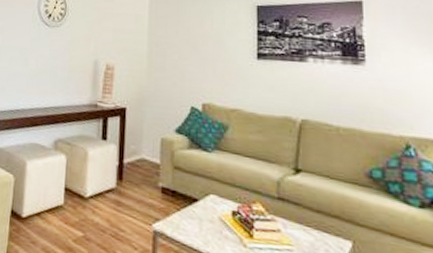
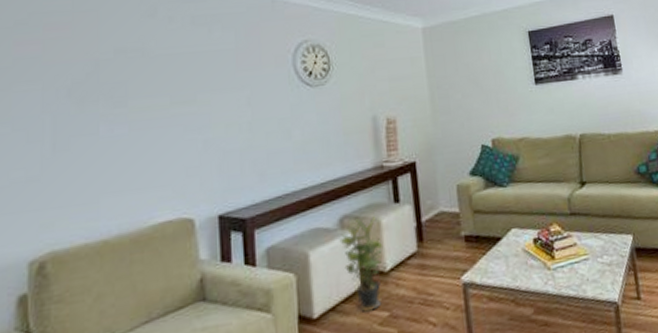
potted plant: none [52,144,87,228] -> present [339,216,384,312]

